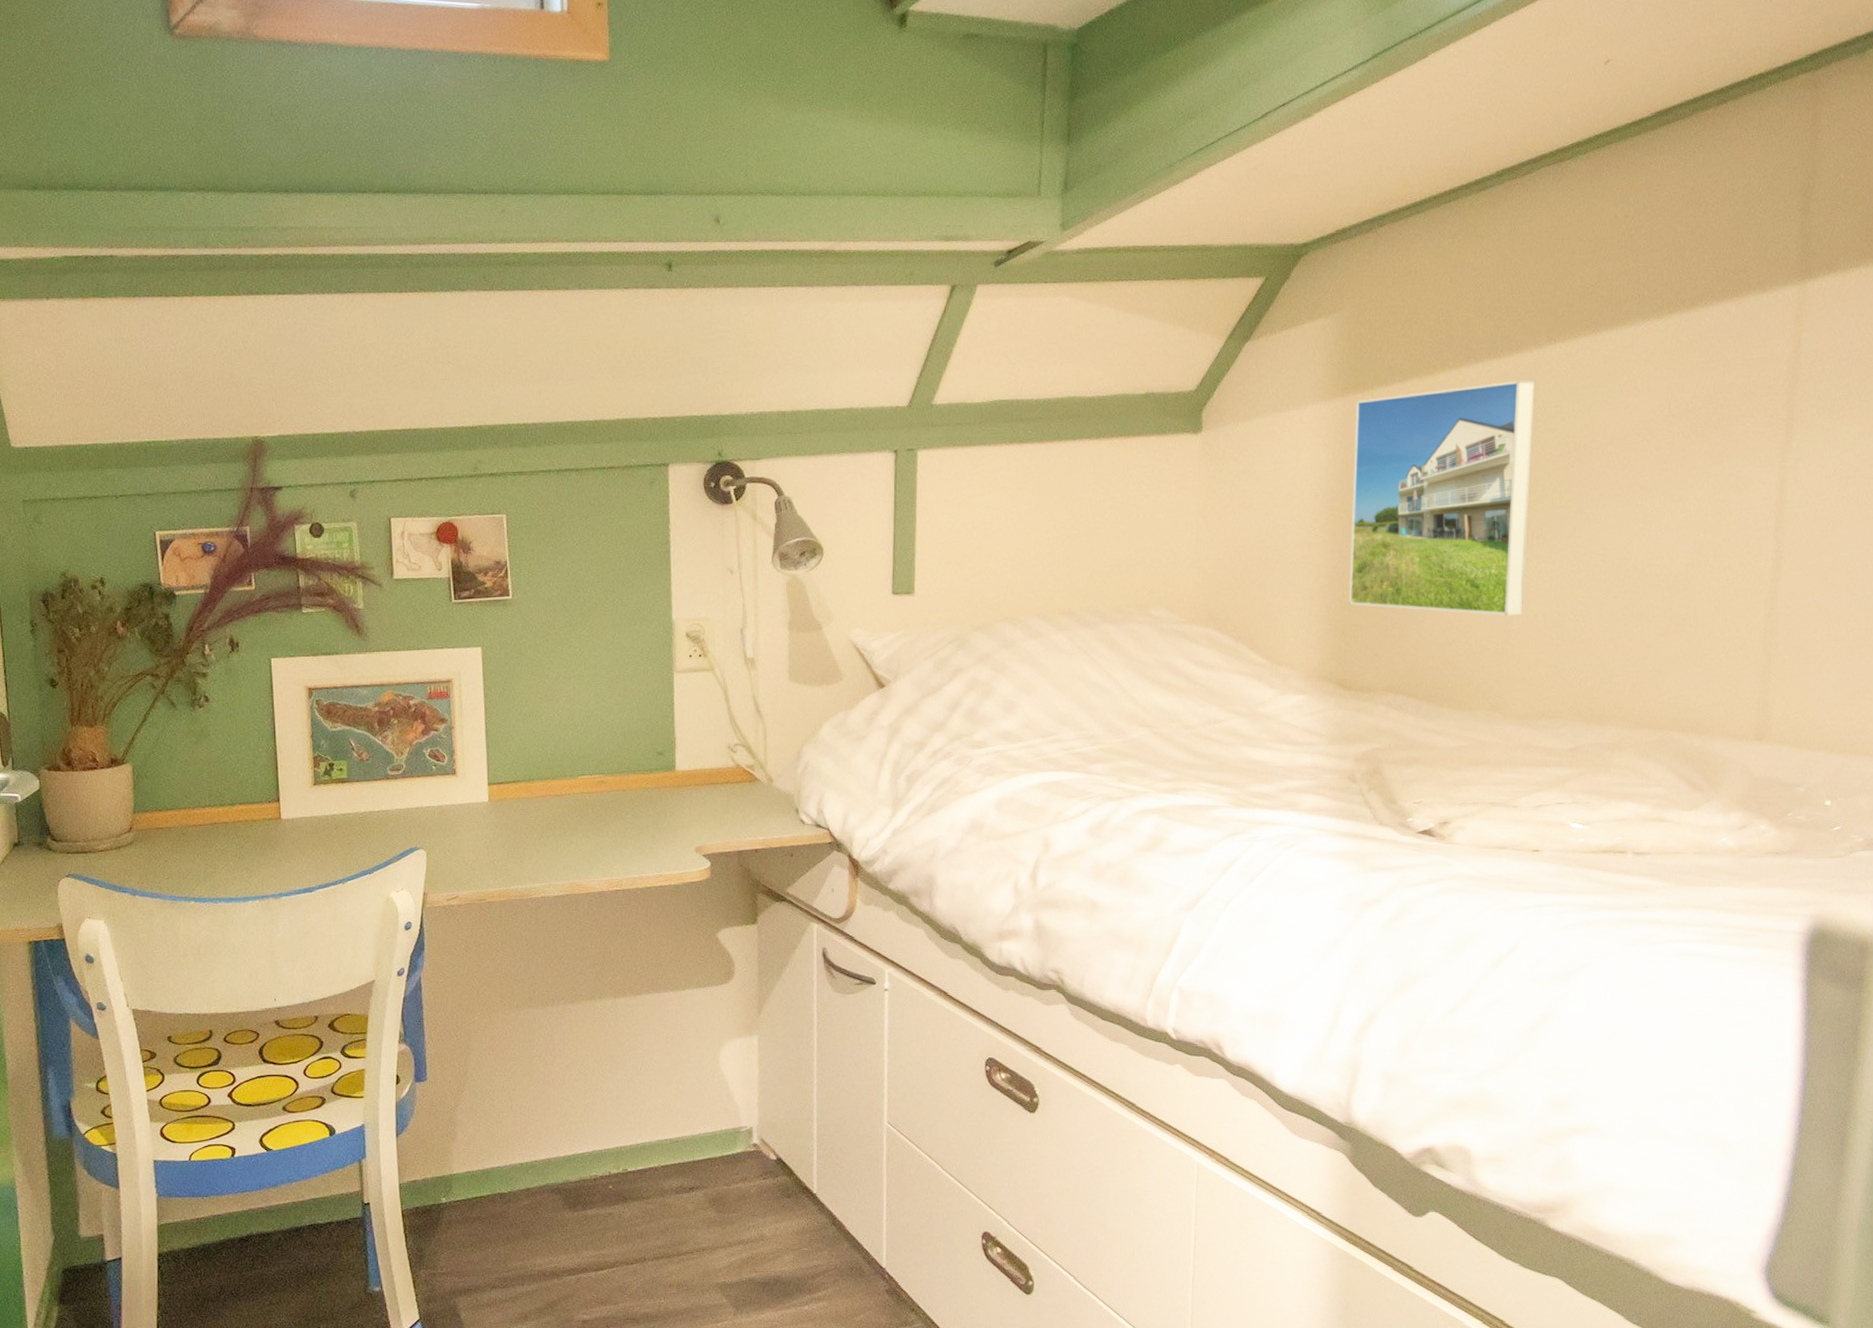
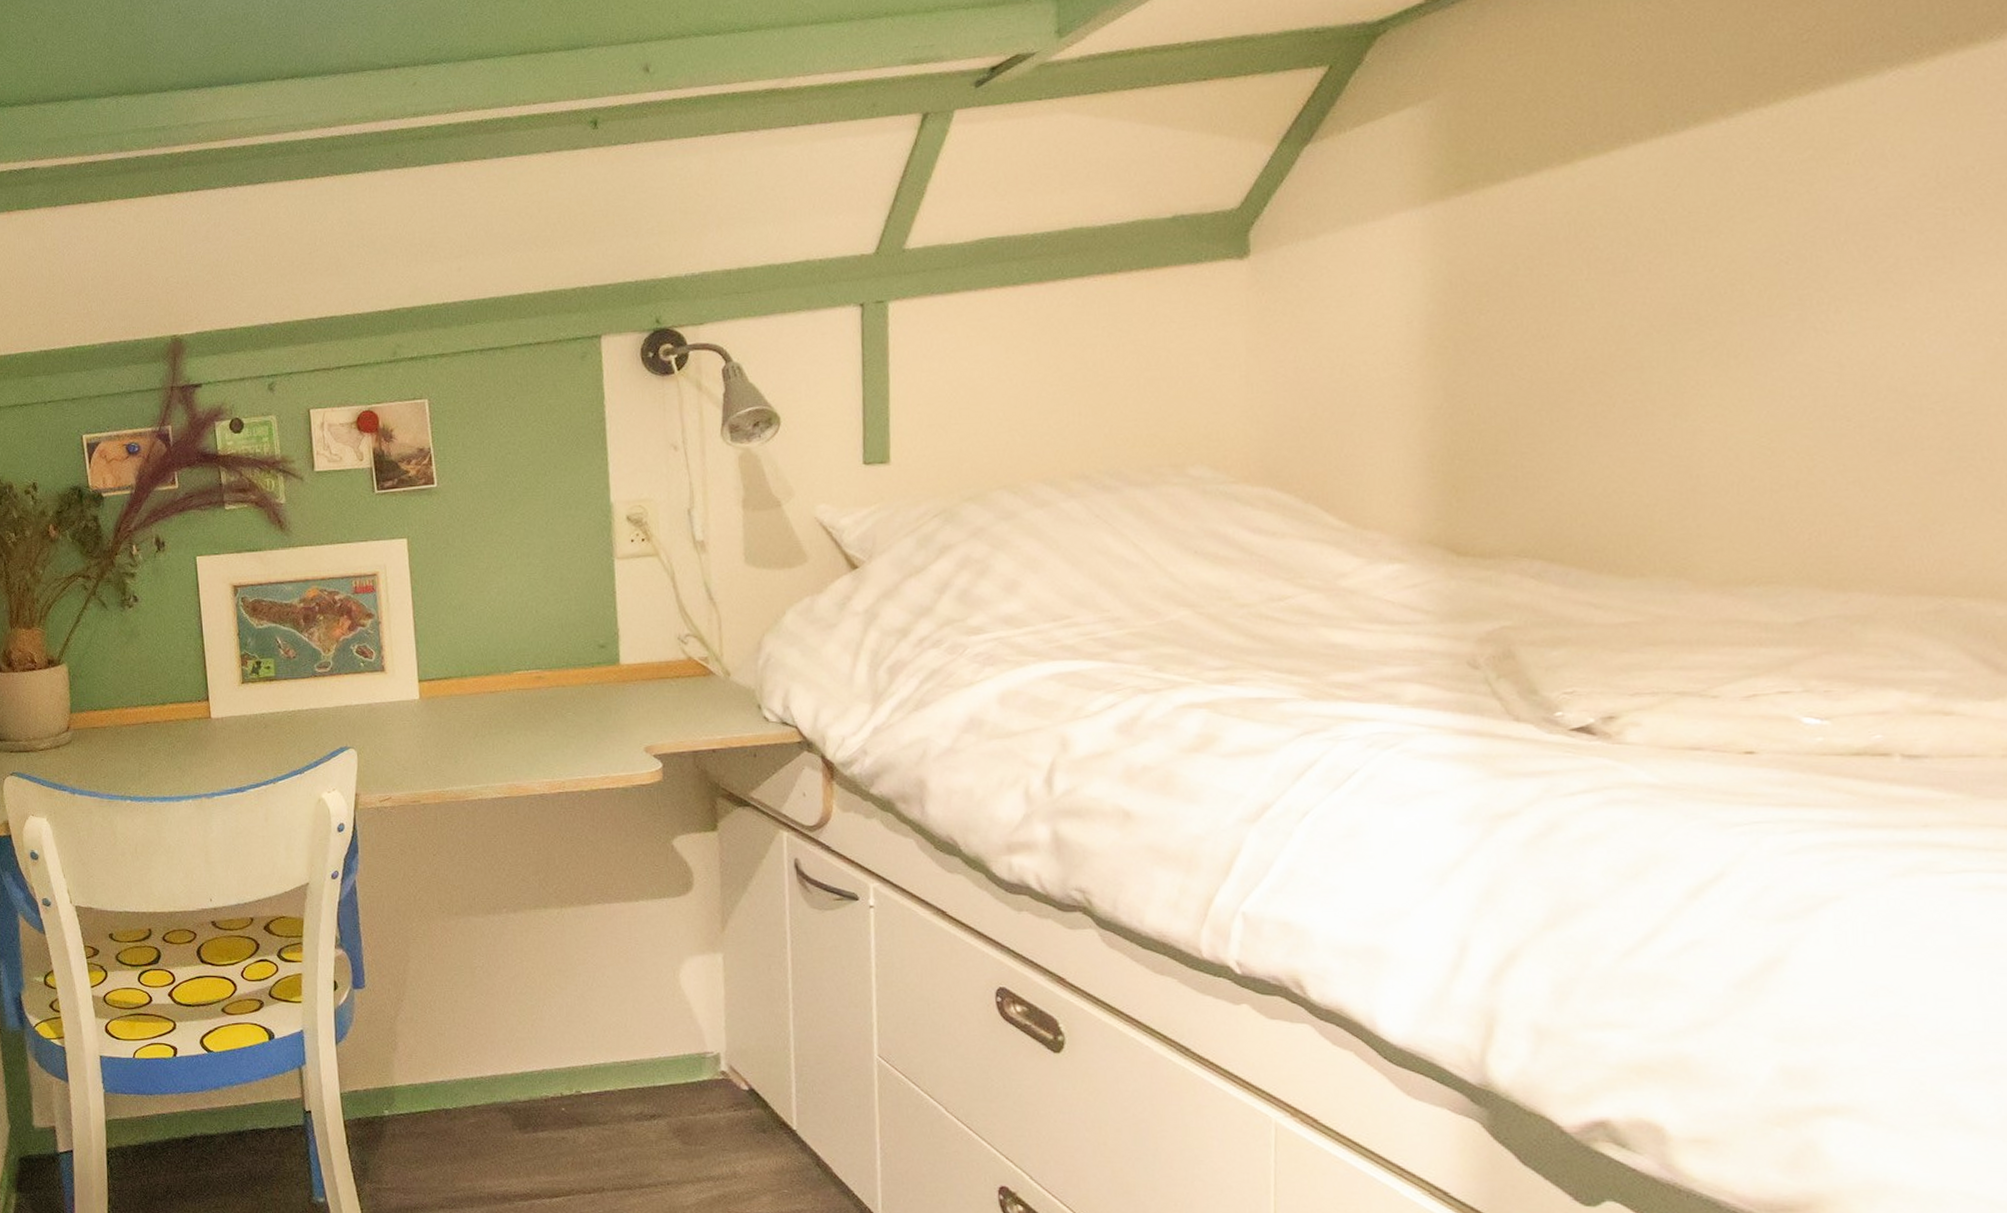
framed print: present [1348,379,1535,616] -> none [1459,158,1725,458]

